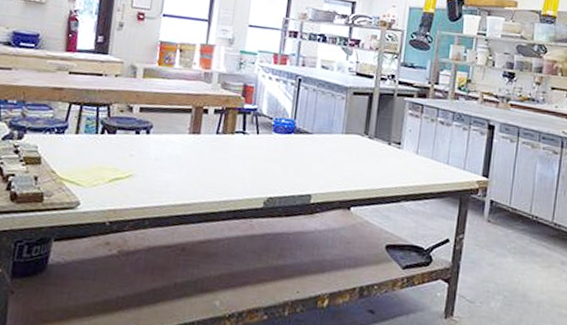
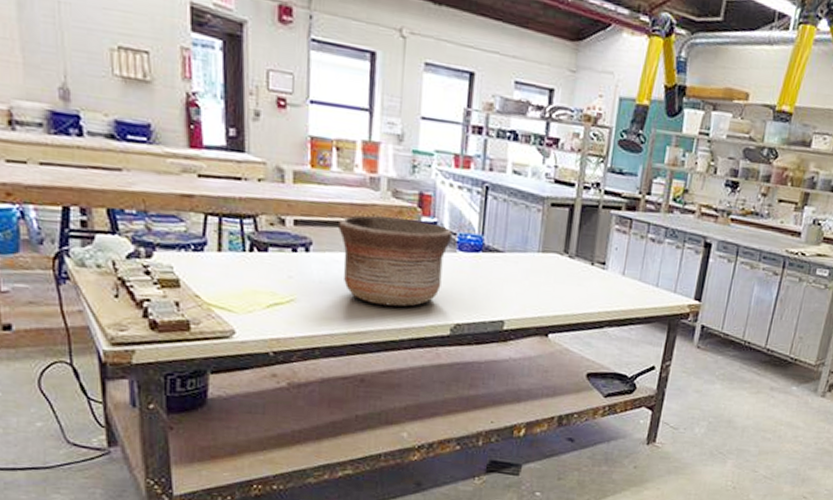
ceramic pot: none [175,103,270,182] -> present [339,215,453,307]

